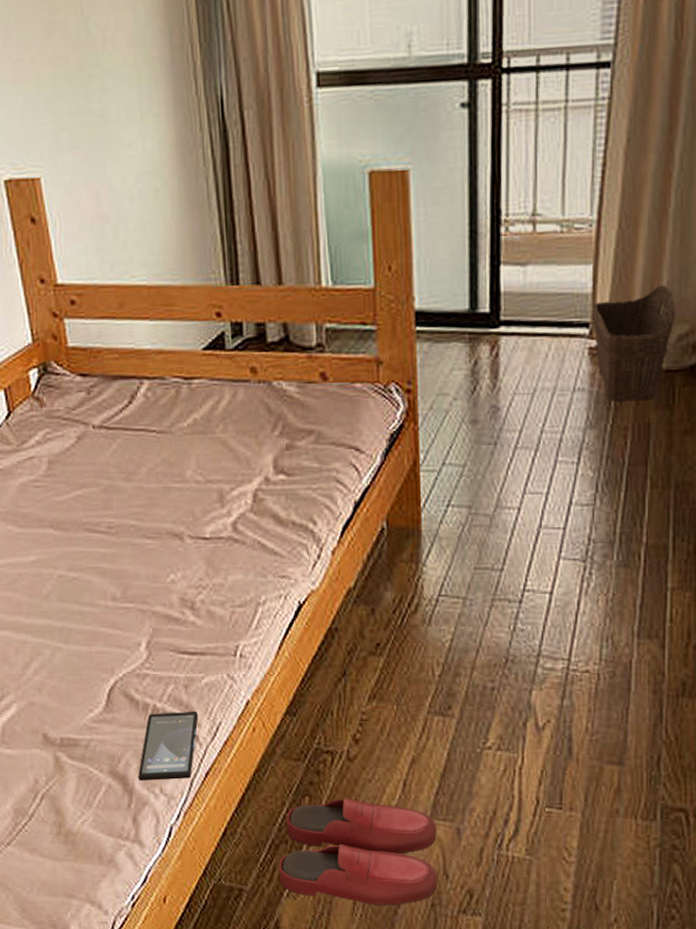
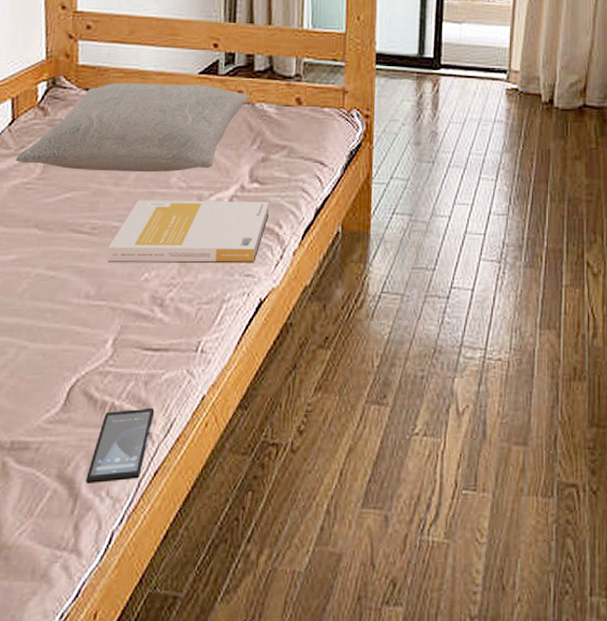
pillow: none [19,363,264,466] -> present [16,83,249,171]
book: none [128,494,301,564] -> present [107,200,270,264]
slippers: present [278,797,437,906] -> none [215,490,367,603]
wicker basket: present [593,284,675,402] -> none [509,45,568,132]

